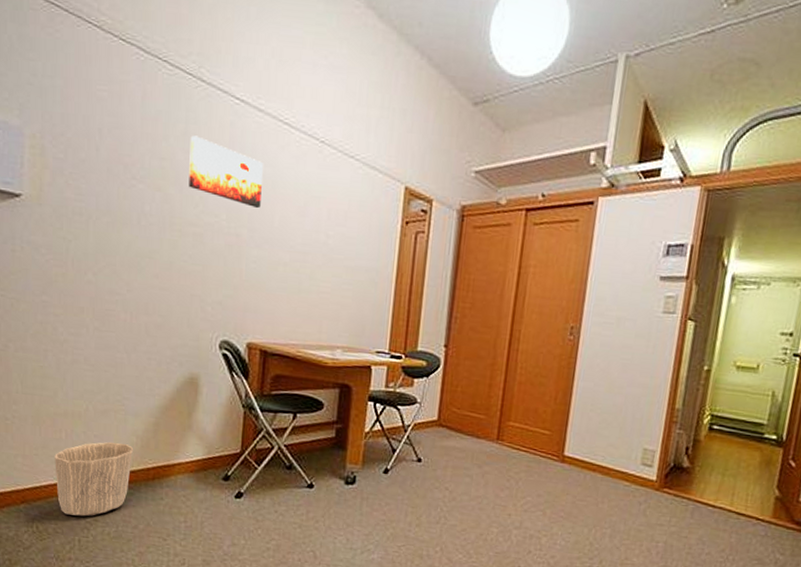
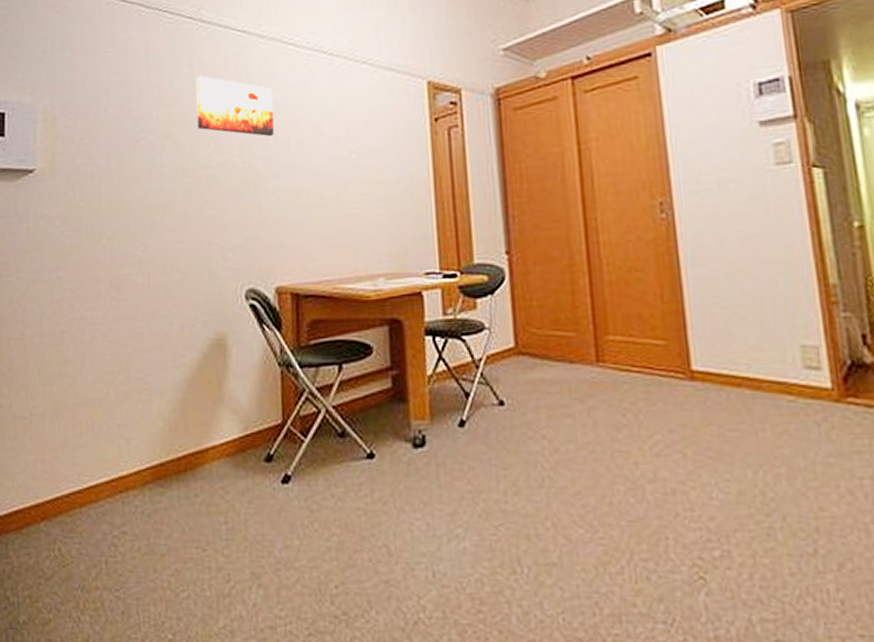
waste basket: present [55,441,134,517] -> none [75,429,161,529]

